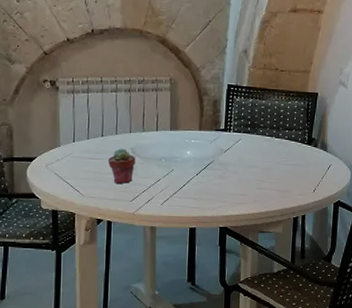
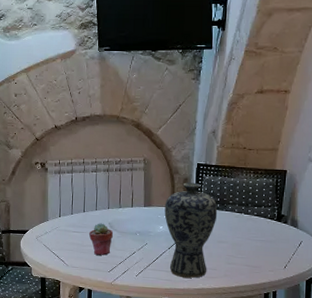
vase: none [192,104,248,205] -> present [164,182,218,278]

